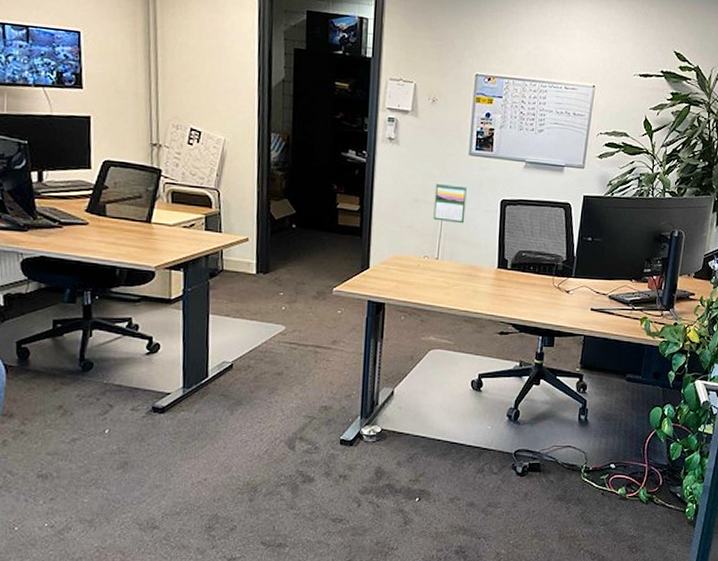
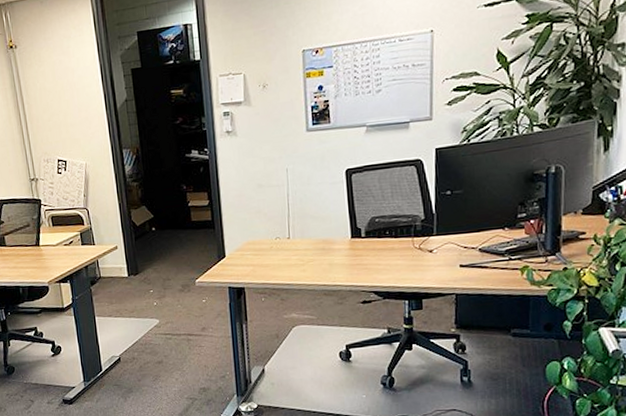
calendar: present [433,182,467,224] -> none [277,162,311,202]

